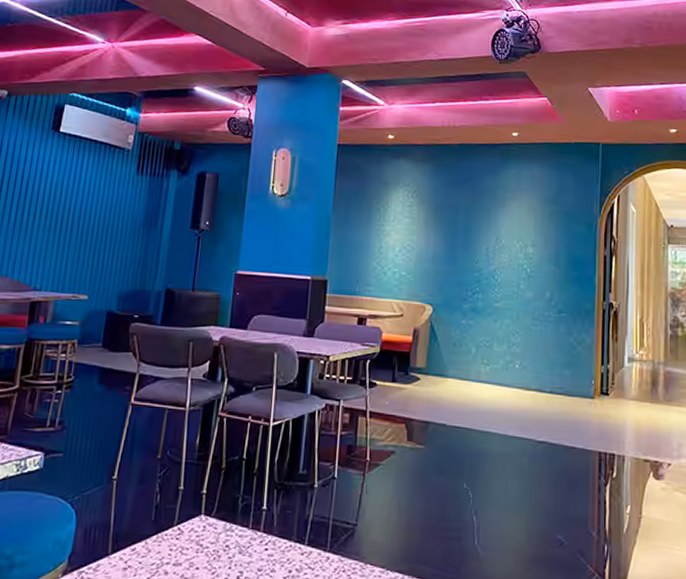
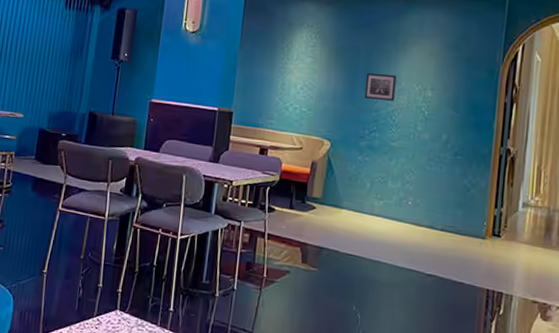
wall art: none [465,231,497,260] -> present [364,73,397,101]

